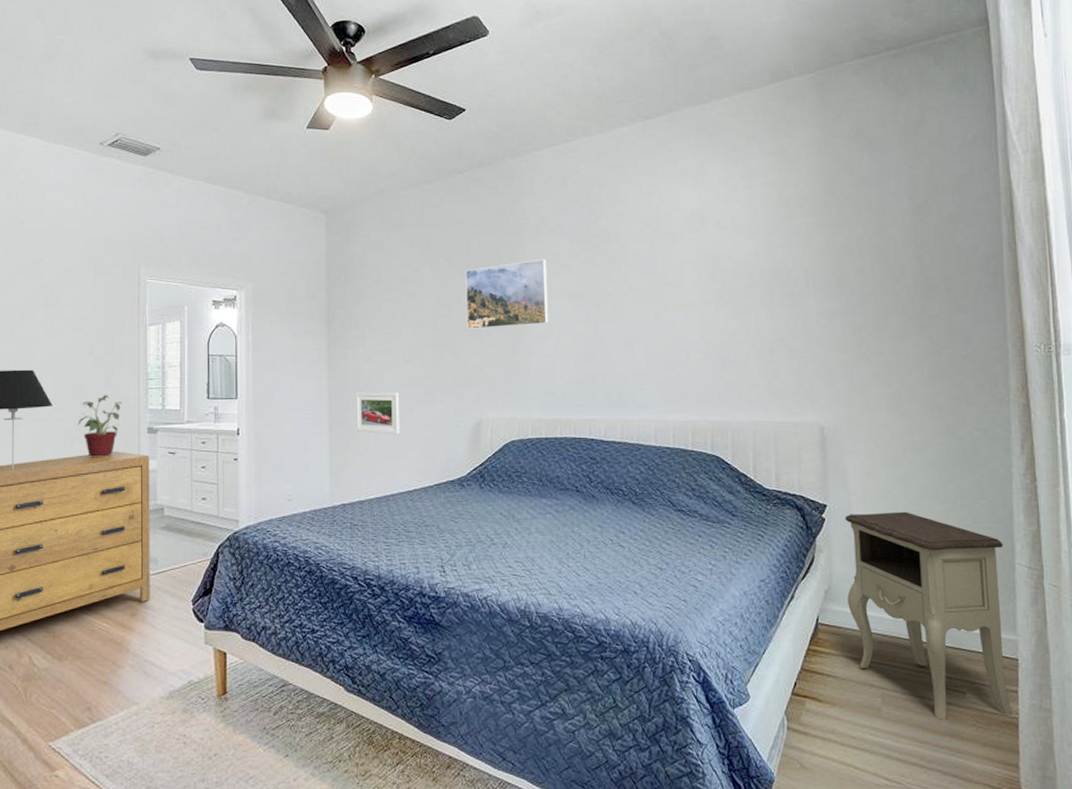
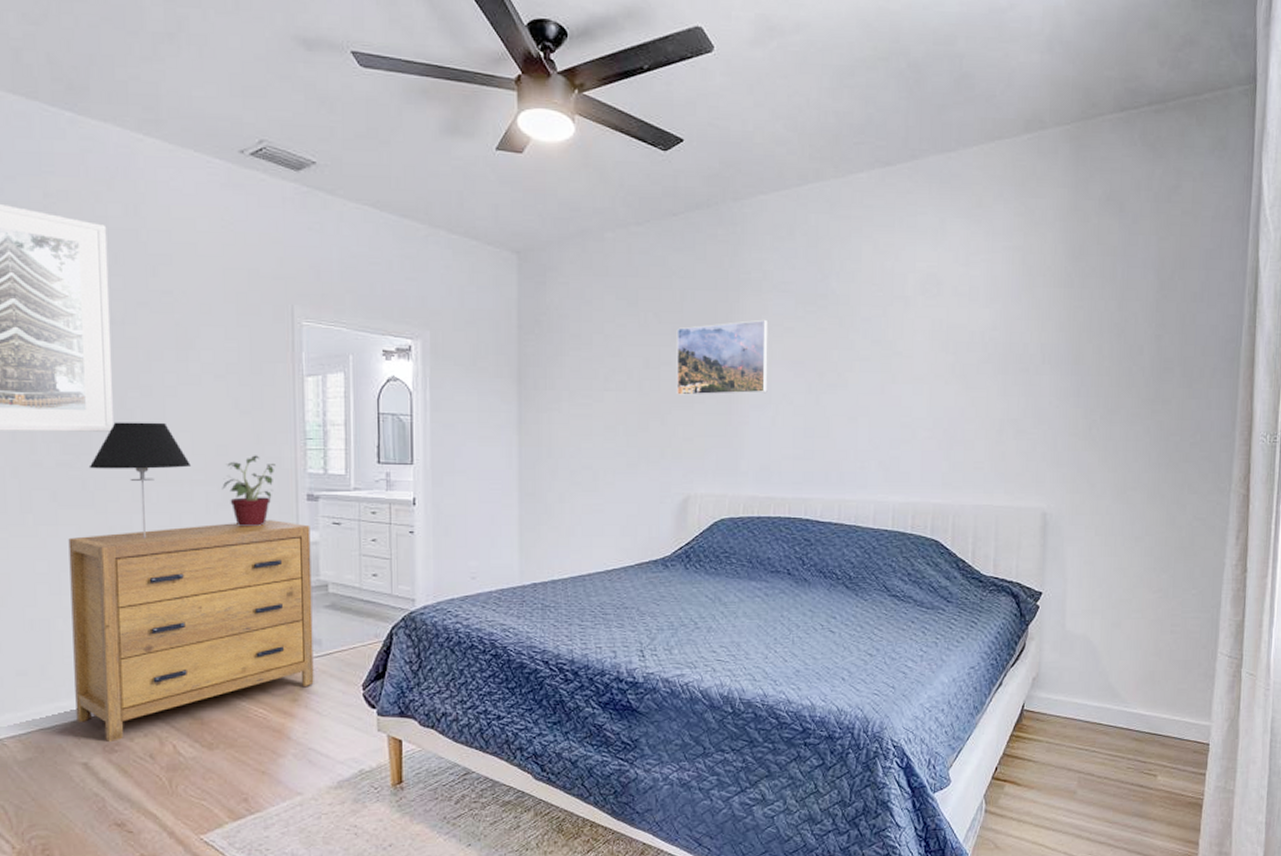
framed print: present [356,392,400,435] -> none [550,461,598,509]
nightstand: present [845,511,1013,720] -> none [1054,600,1208,802]

